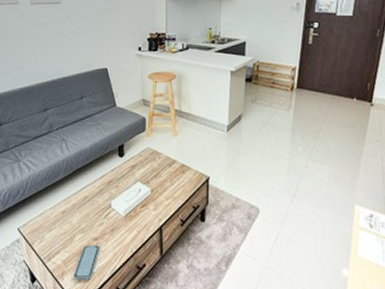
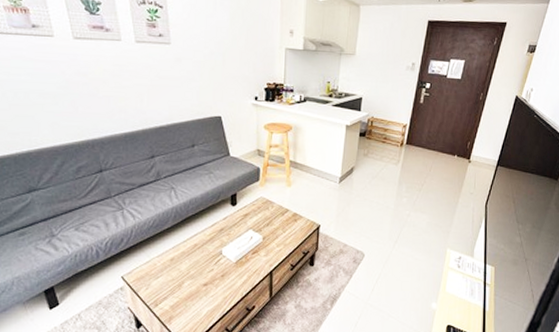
smartphone: present [73,244,100,280] -> none [182,290,210,323]

